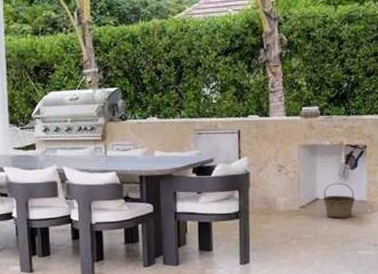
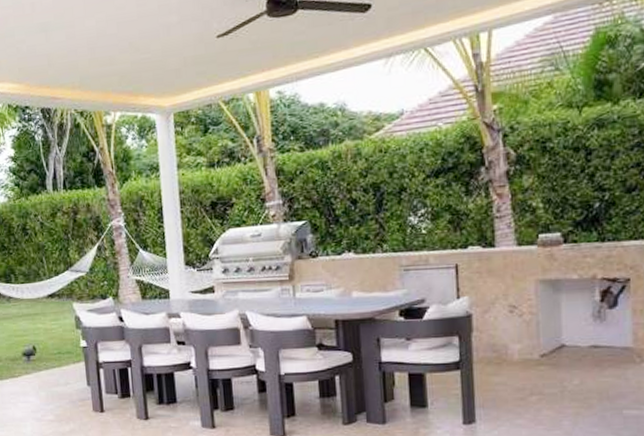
basket: present [323,182,355,219] -> none [571,325,617,370]

